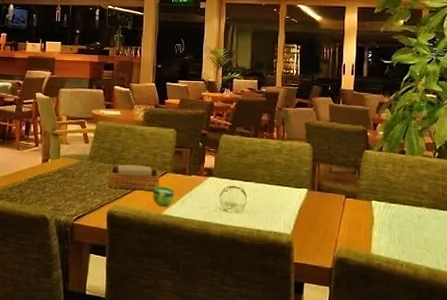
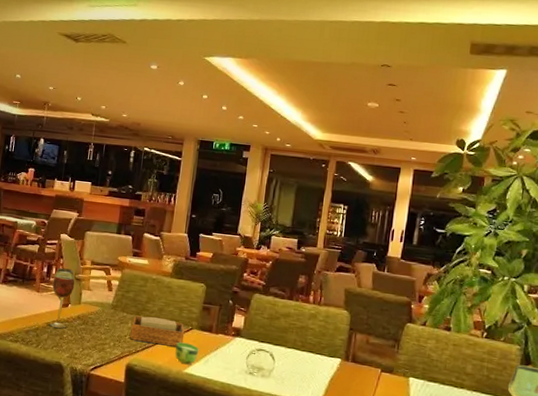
wineglass: none [31,125,53,183] -> present [49,268,75,329]

